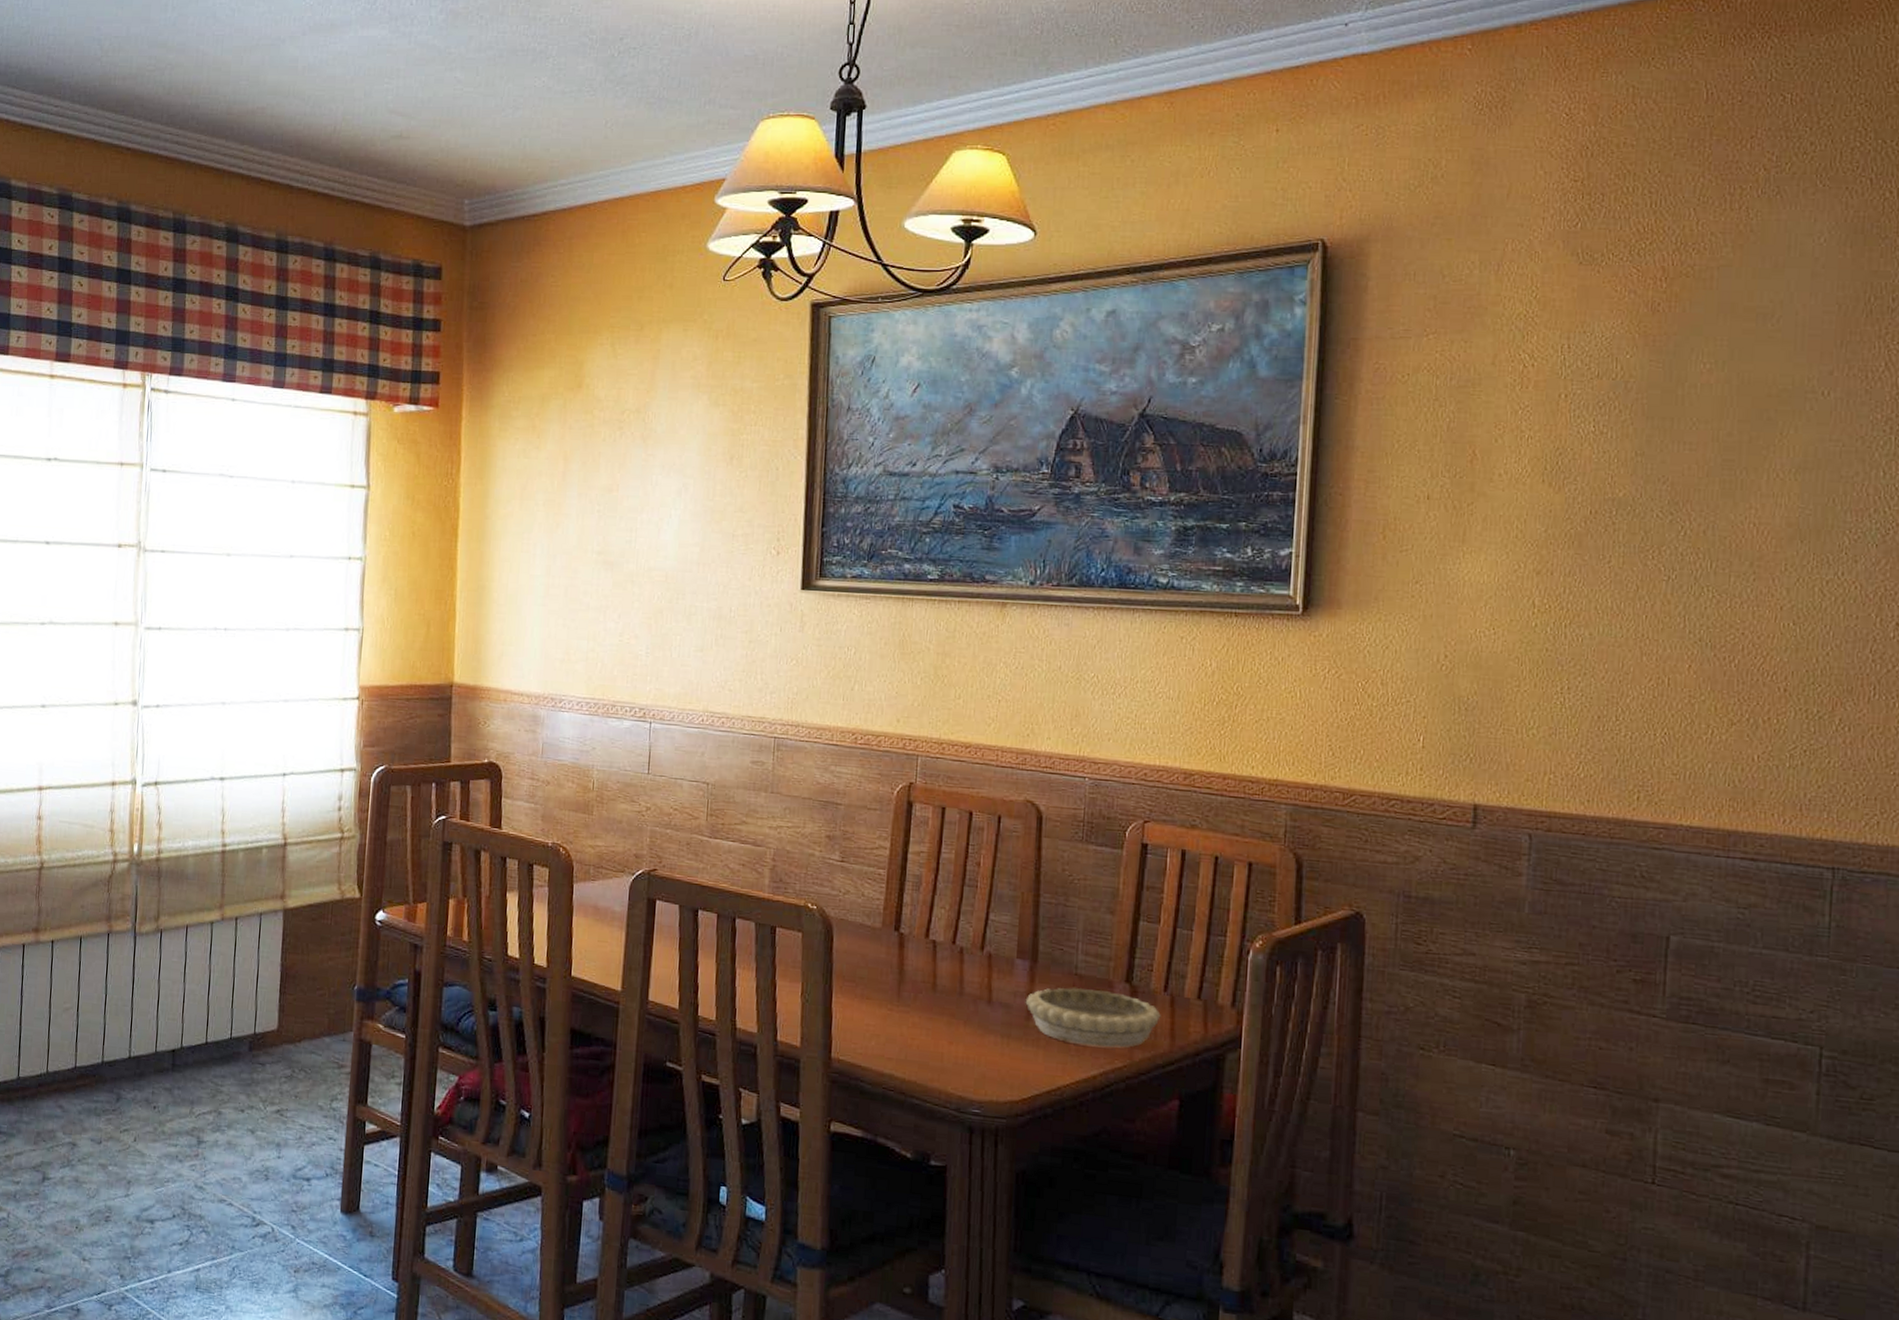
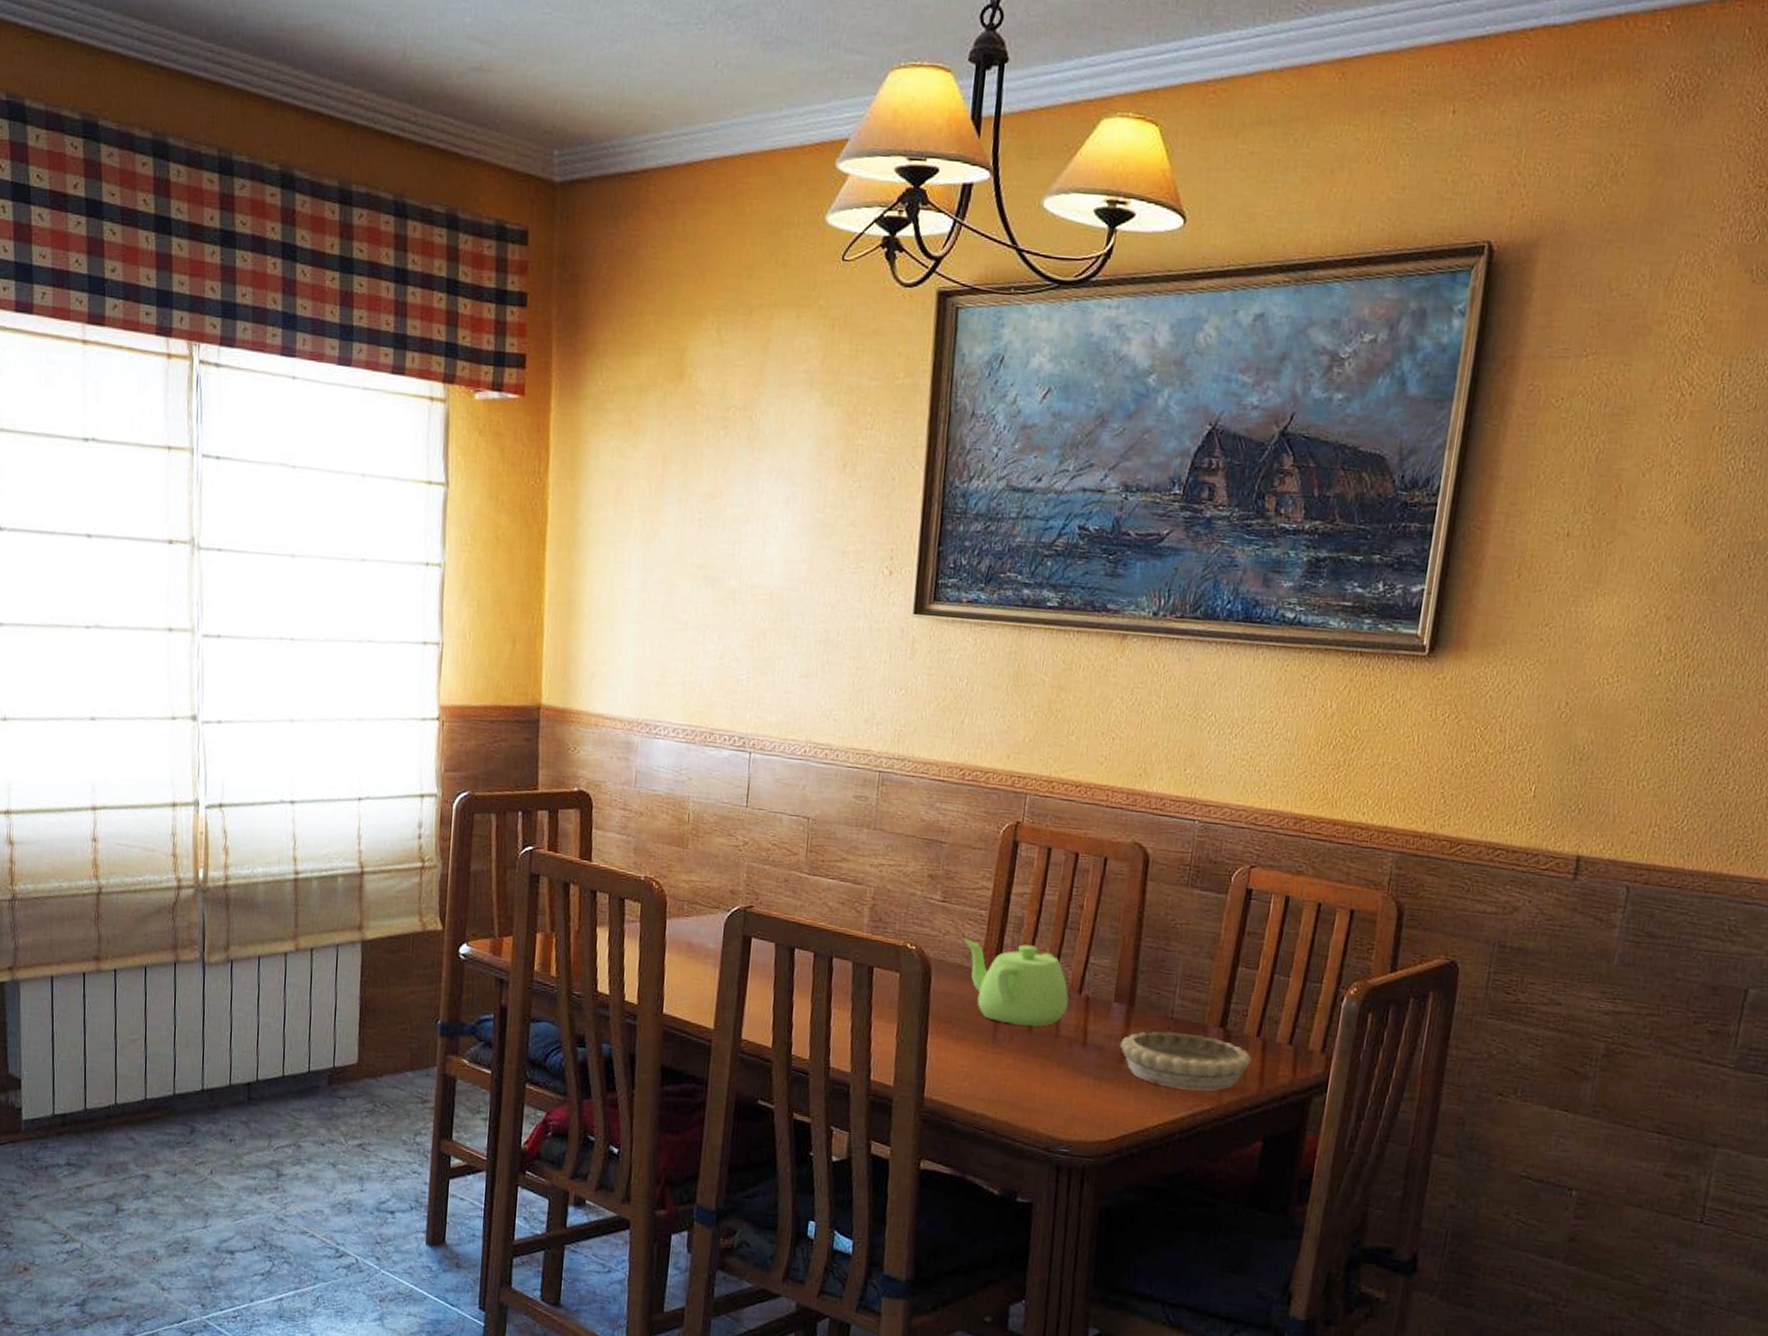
teapot: none [864,897,971,985] -> present [964,938,1069,1027]

